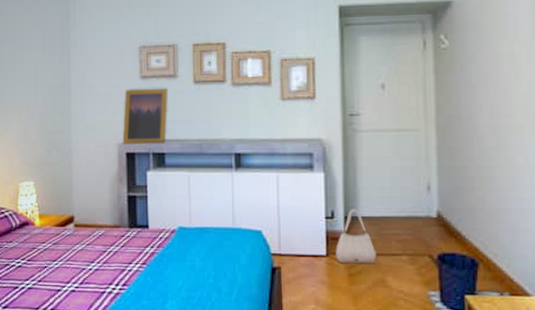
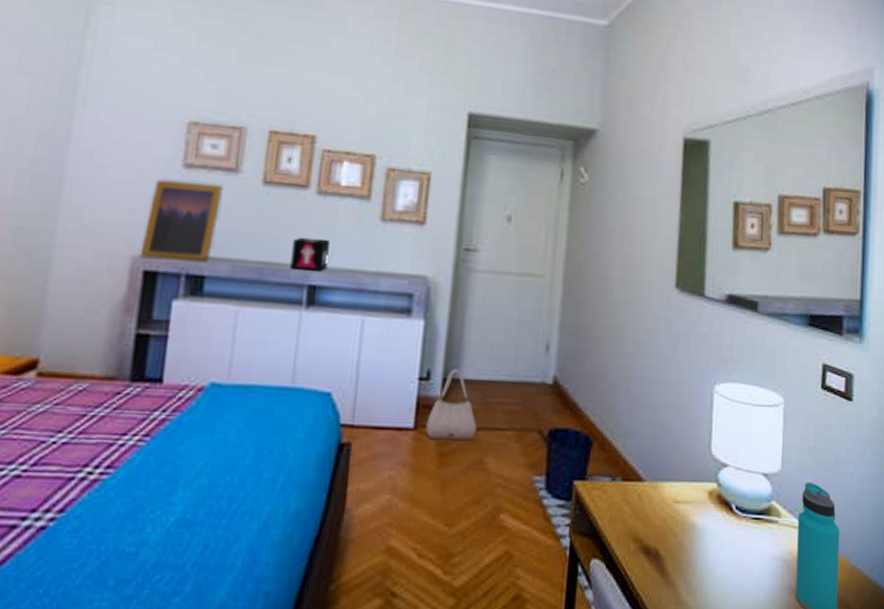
decorative box: none [220,119,246,144] -> present [289,238,330,273]

